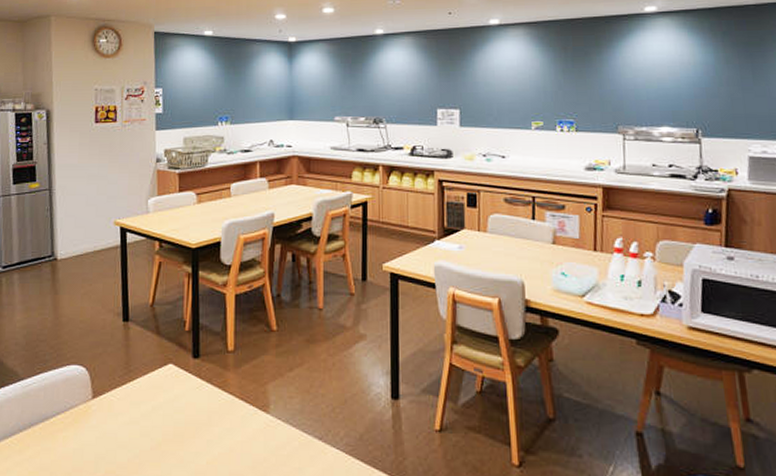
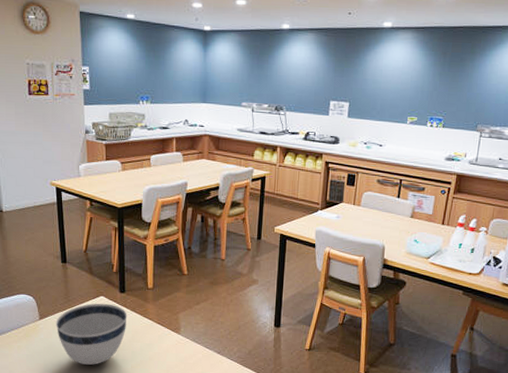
bowl: none [112,373,202,461] -> present [55,303,127,365]

